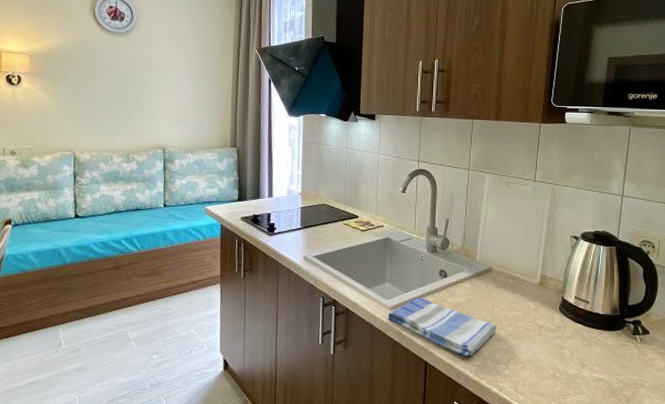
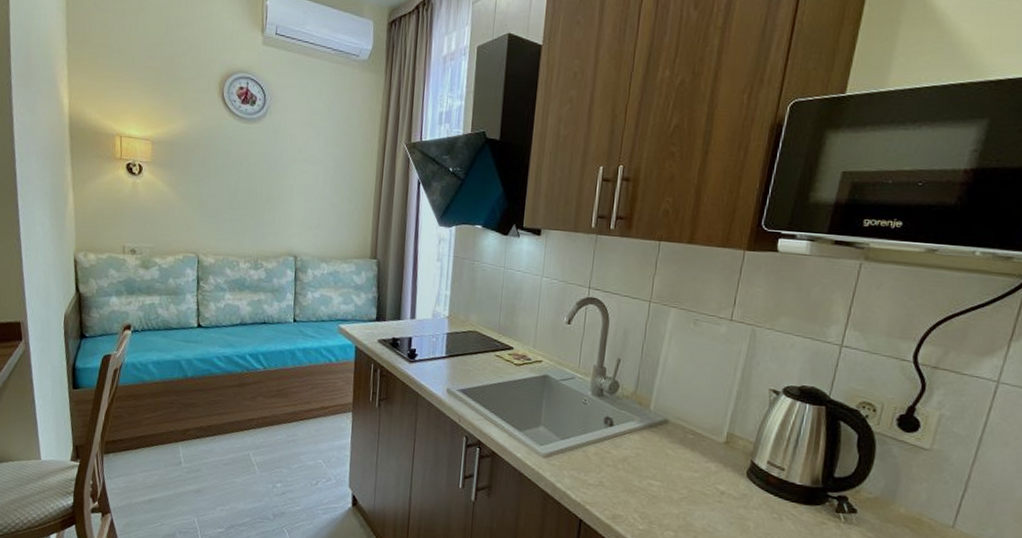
dish towel: present [387,296,497,356] -> none [539,445,668,518]

